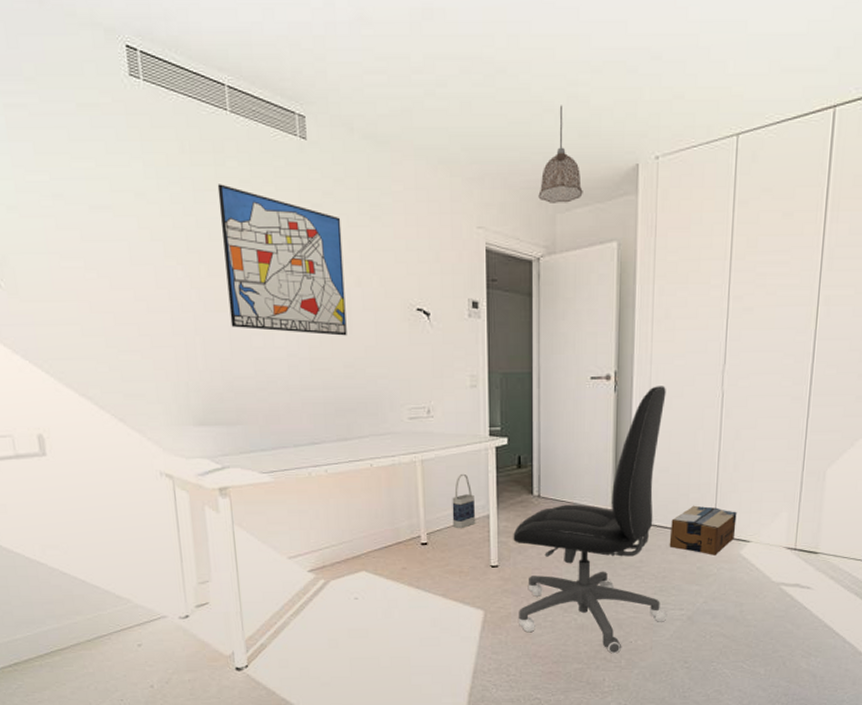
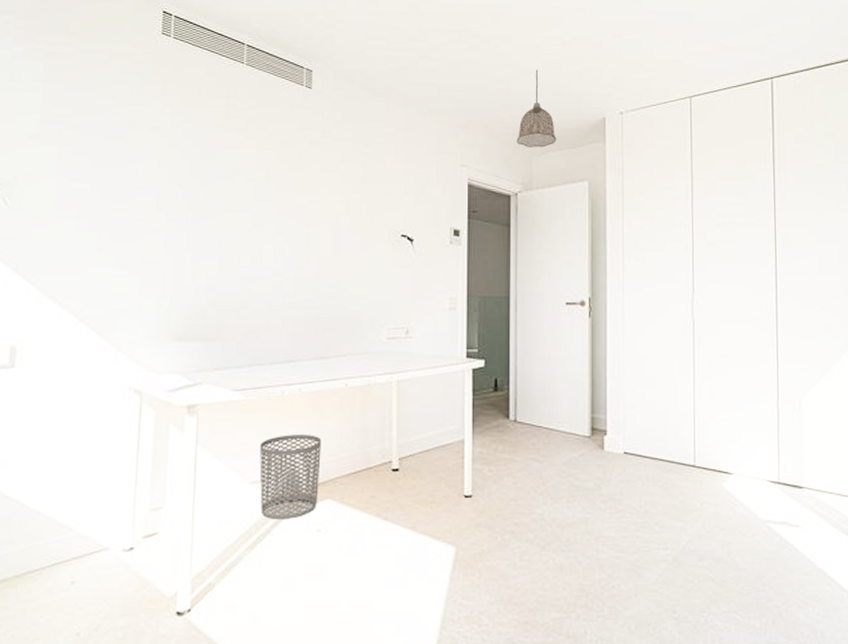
wall art: present [217,184,347,336] -> none [222,122,336,258]
waste bin: none [293,513,353,589] -> present [259,434,322,519]
bag: present [452,473,475,529] -> none [426,395,449,454]
office chair: present [513,386,667,654] -> none [488,312,651,601]
cardboard box: present [669,505,737,555] -> none [649,433,717,488]

